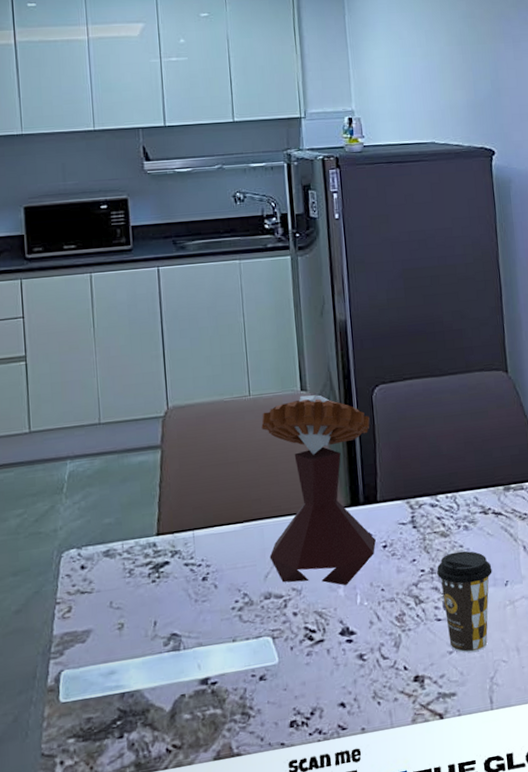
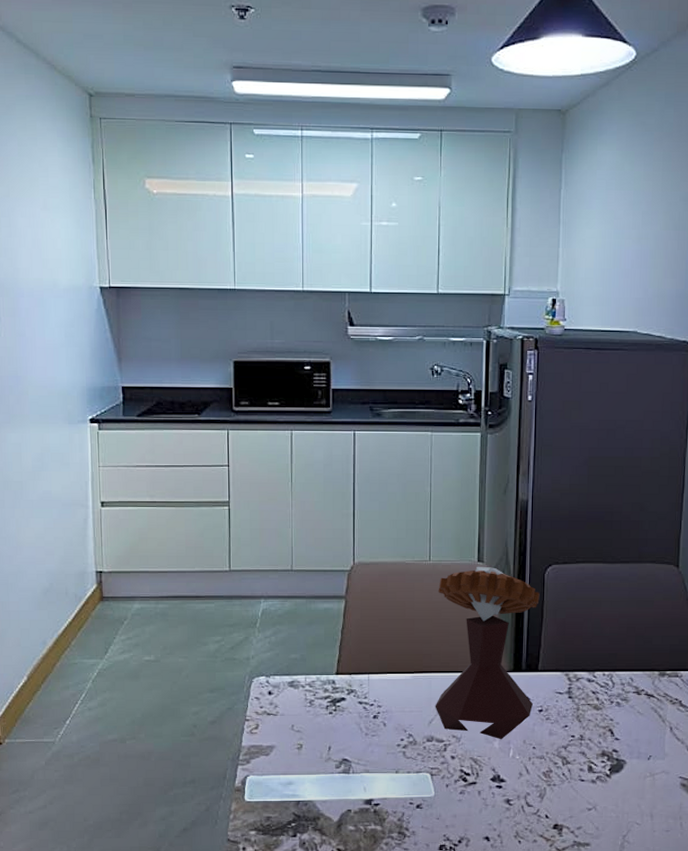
coffee cup: present [437,551,492,653] -> none [586,724,638,812]

